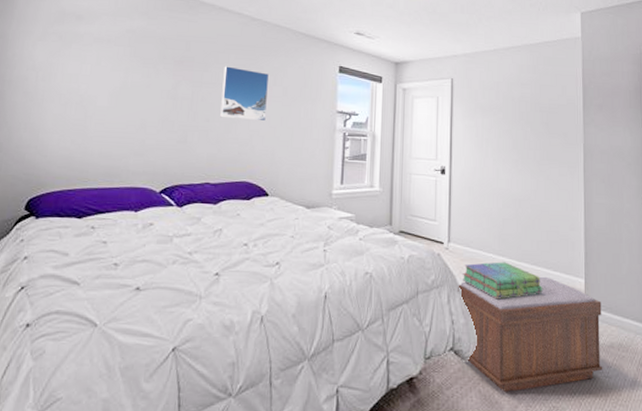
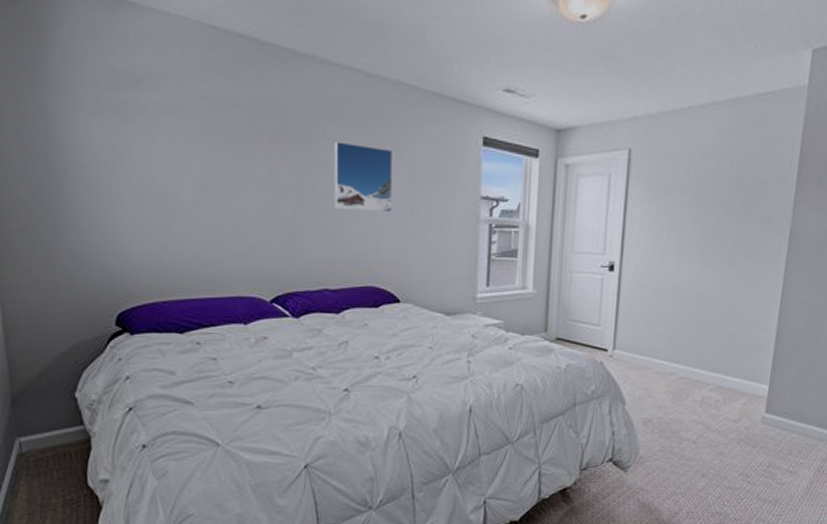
bench: present [458,276,603,392] -> none [621,383,785,499]
stack of books: present [462,262,543,298] -> none [626,369,719,408]

